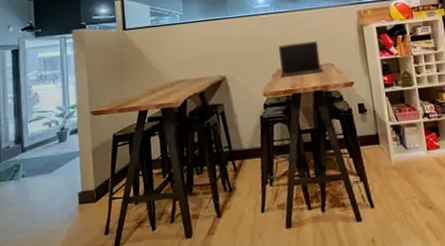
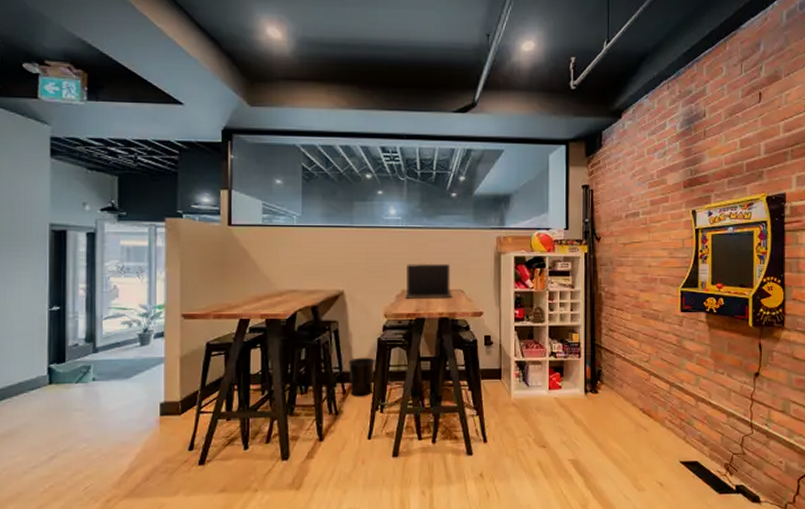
waste bin: none [236,134,261,172] -> present [349,357,375,396]

